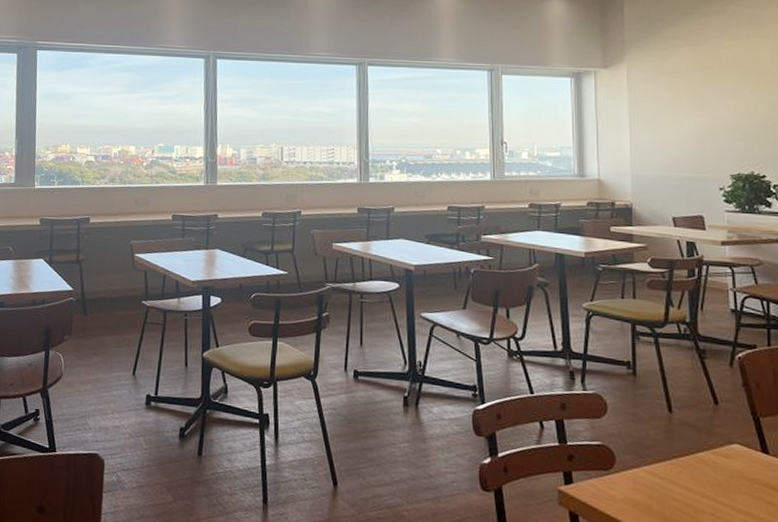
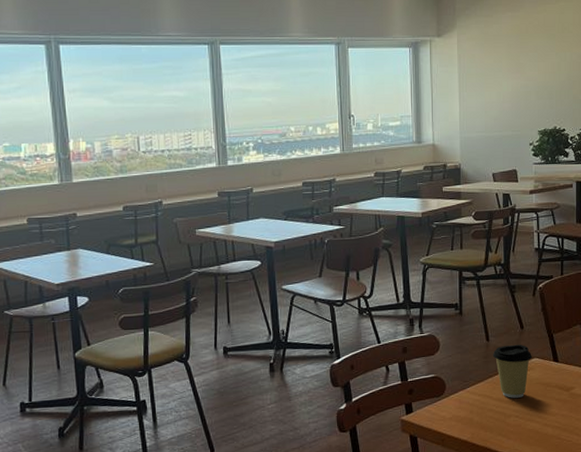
coffee cup: none [678,421,731,491] -> present [493,344,532,398]

